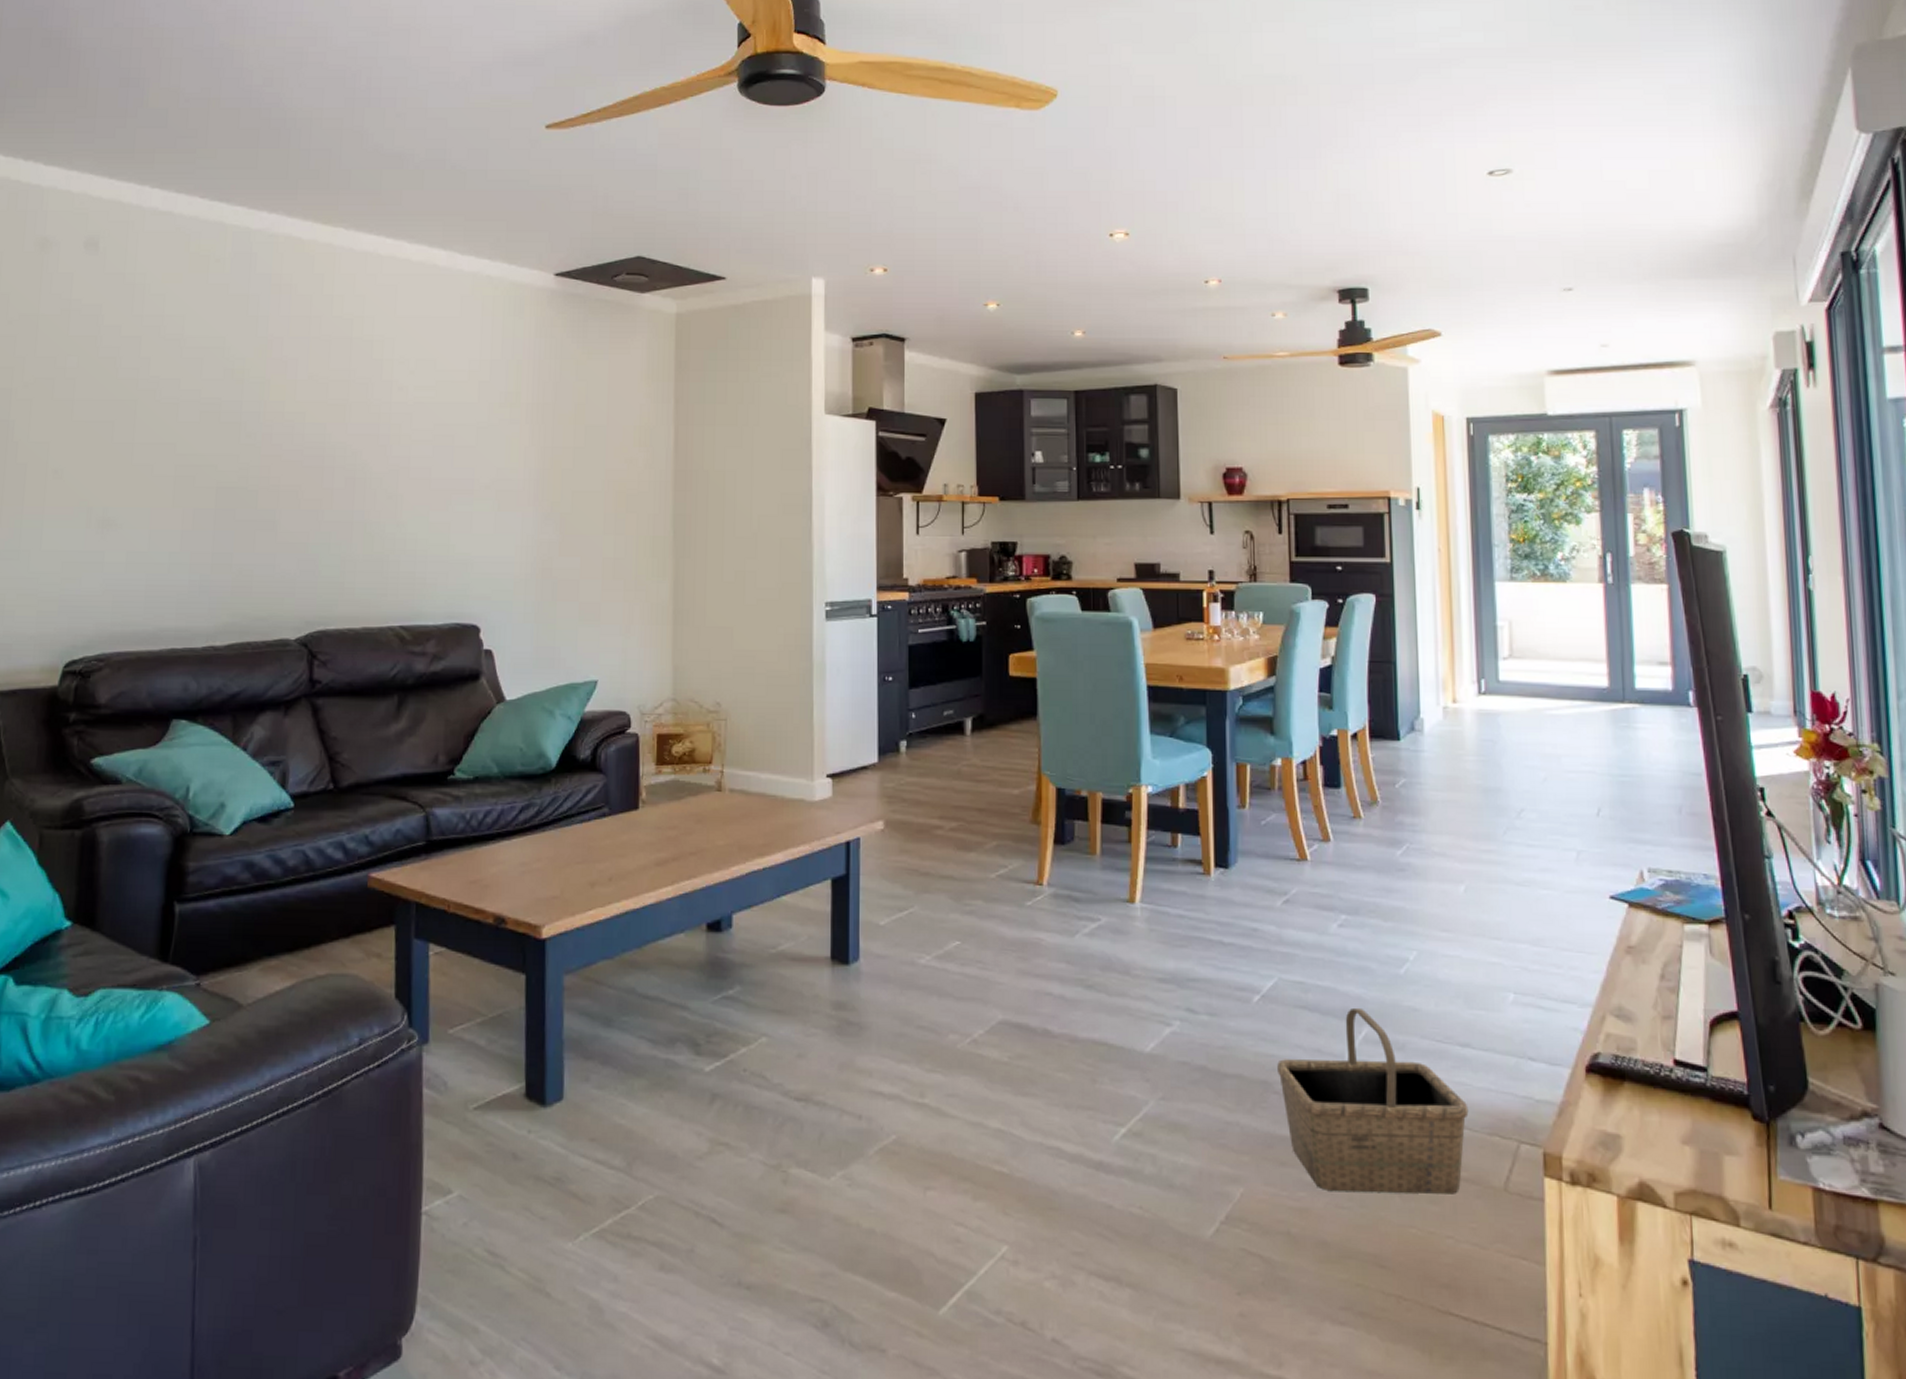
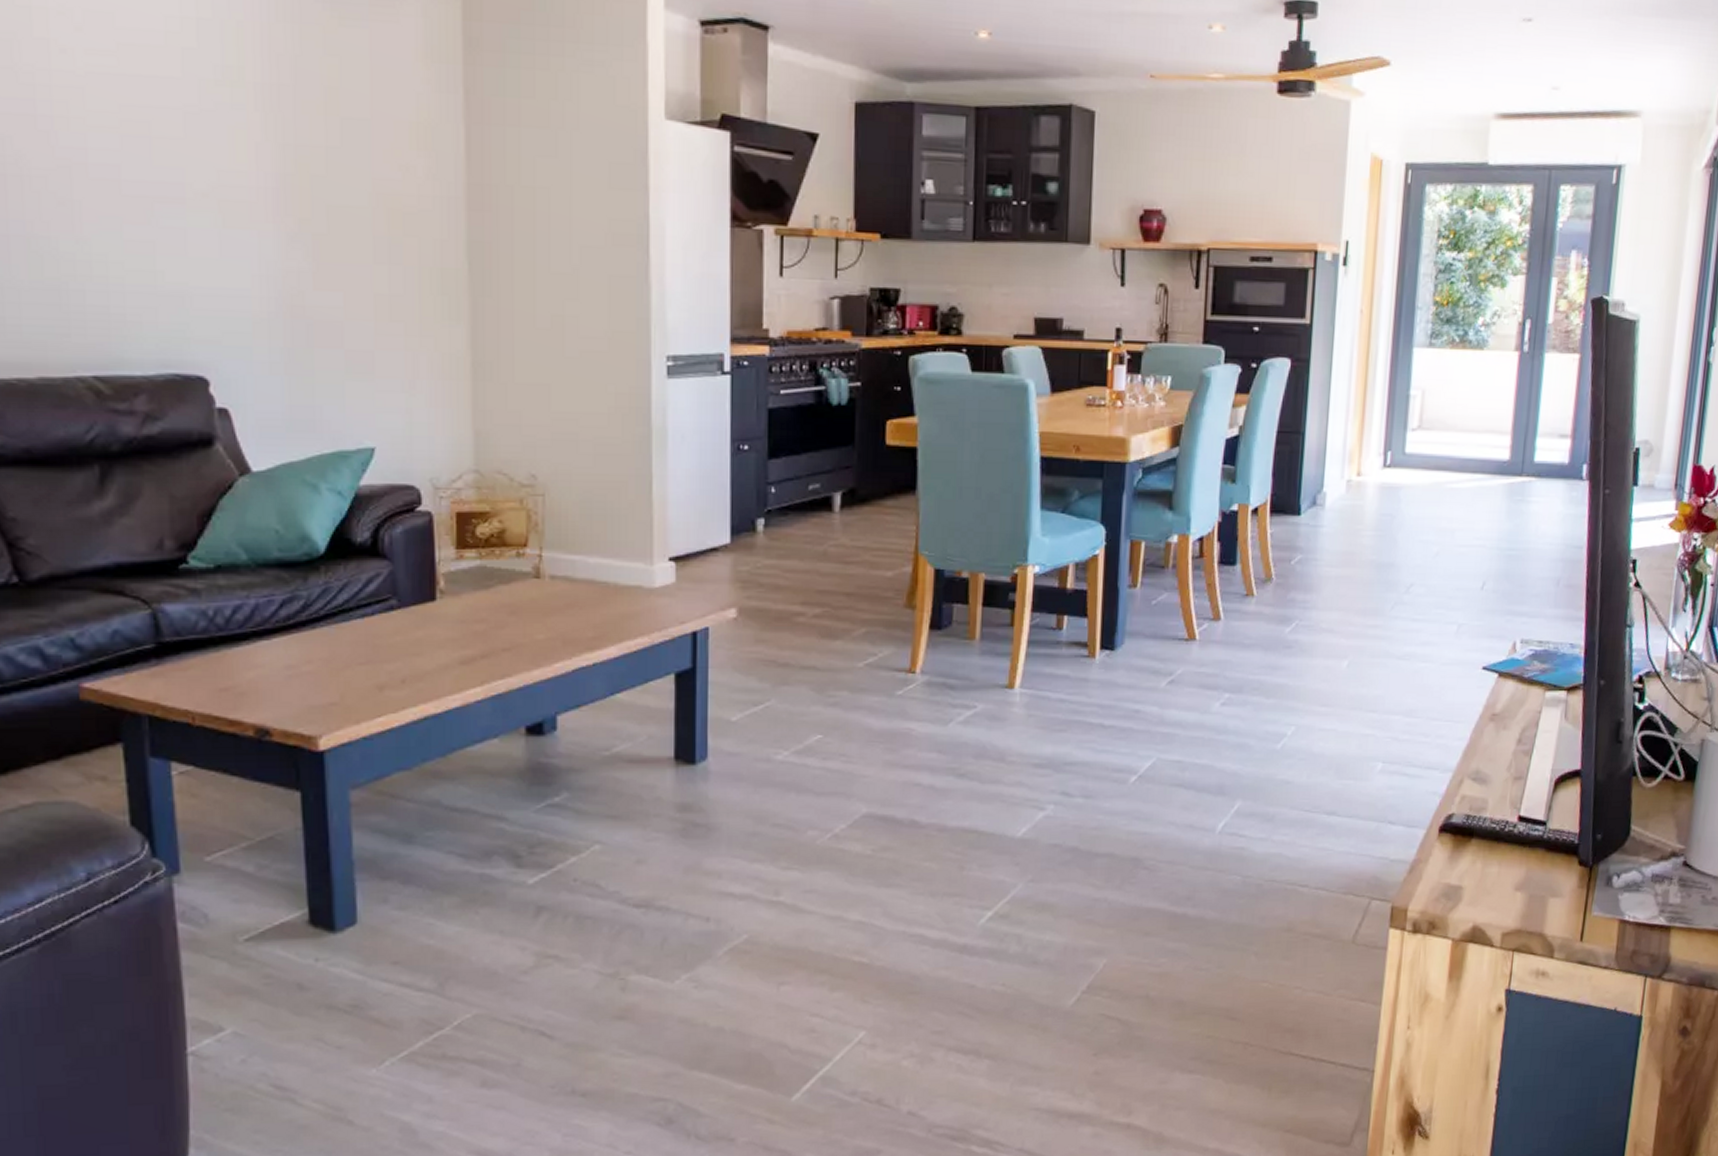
basket: present [1277,1007,1469,1194] -> none [1149,783,1328,955]

